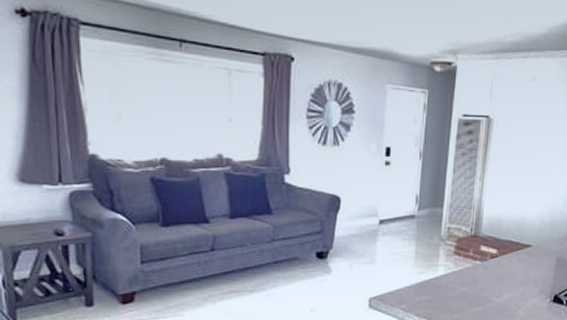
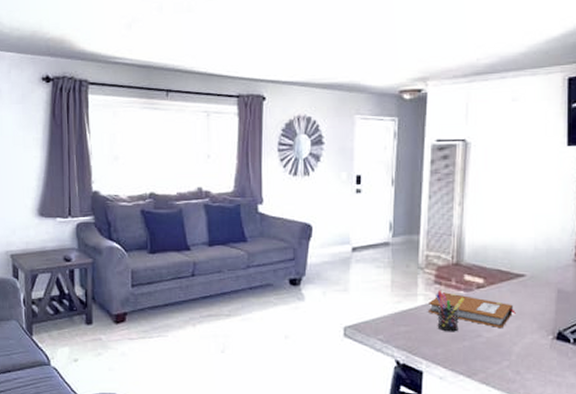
notebook: none [448,263,522,294] -> present [429,292,516,329]
pen holder: none [455,260,480,299] -> present [436,290,465,332]

